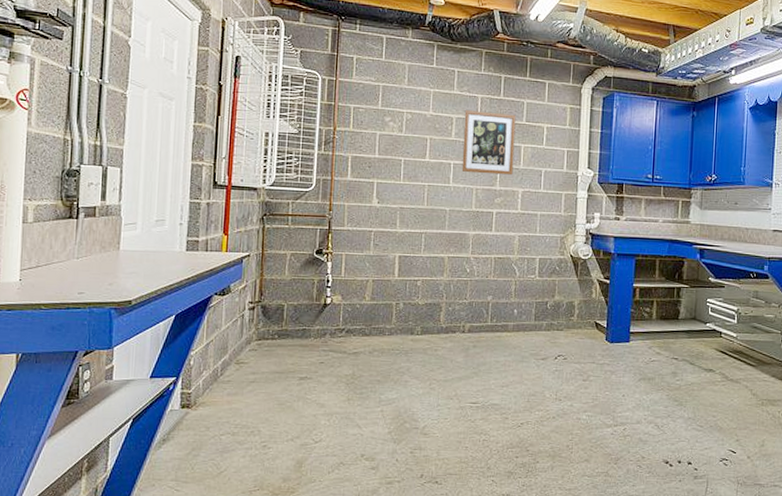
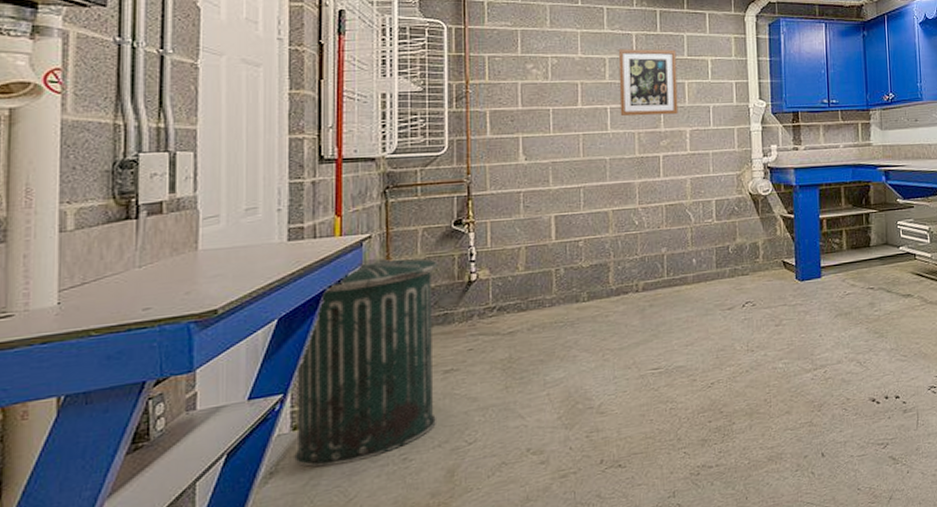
trash can: none [181,274,302,442] -> present [294,258,439,468]

